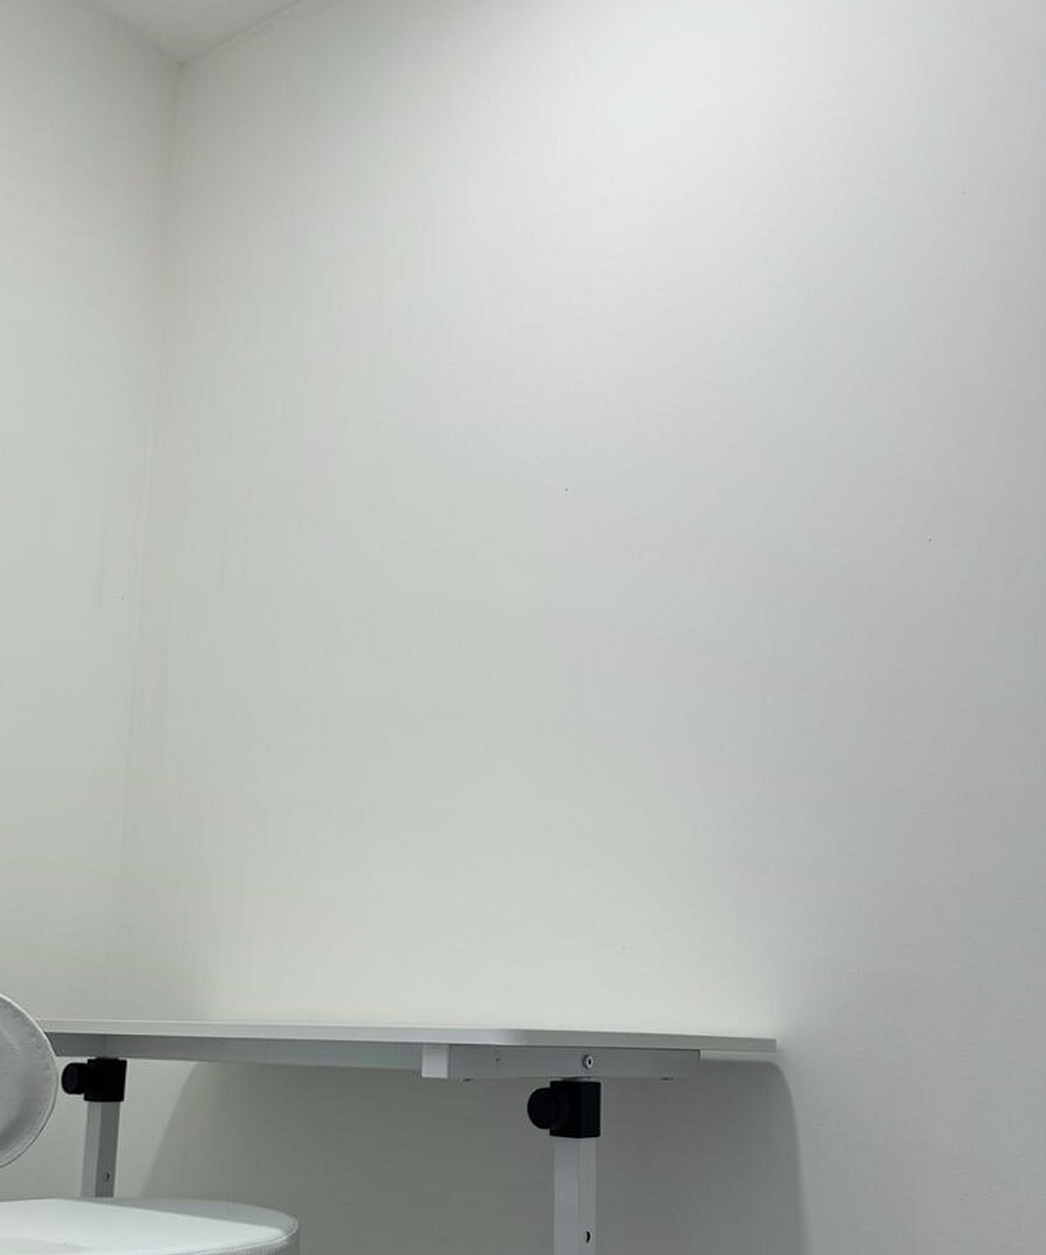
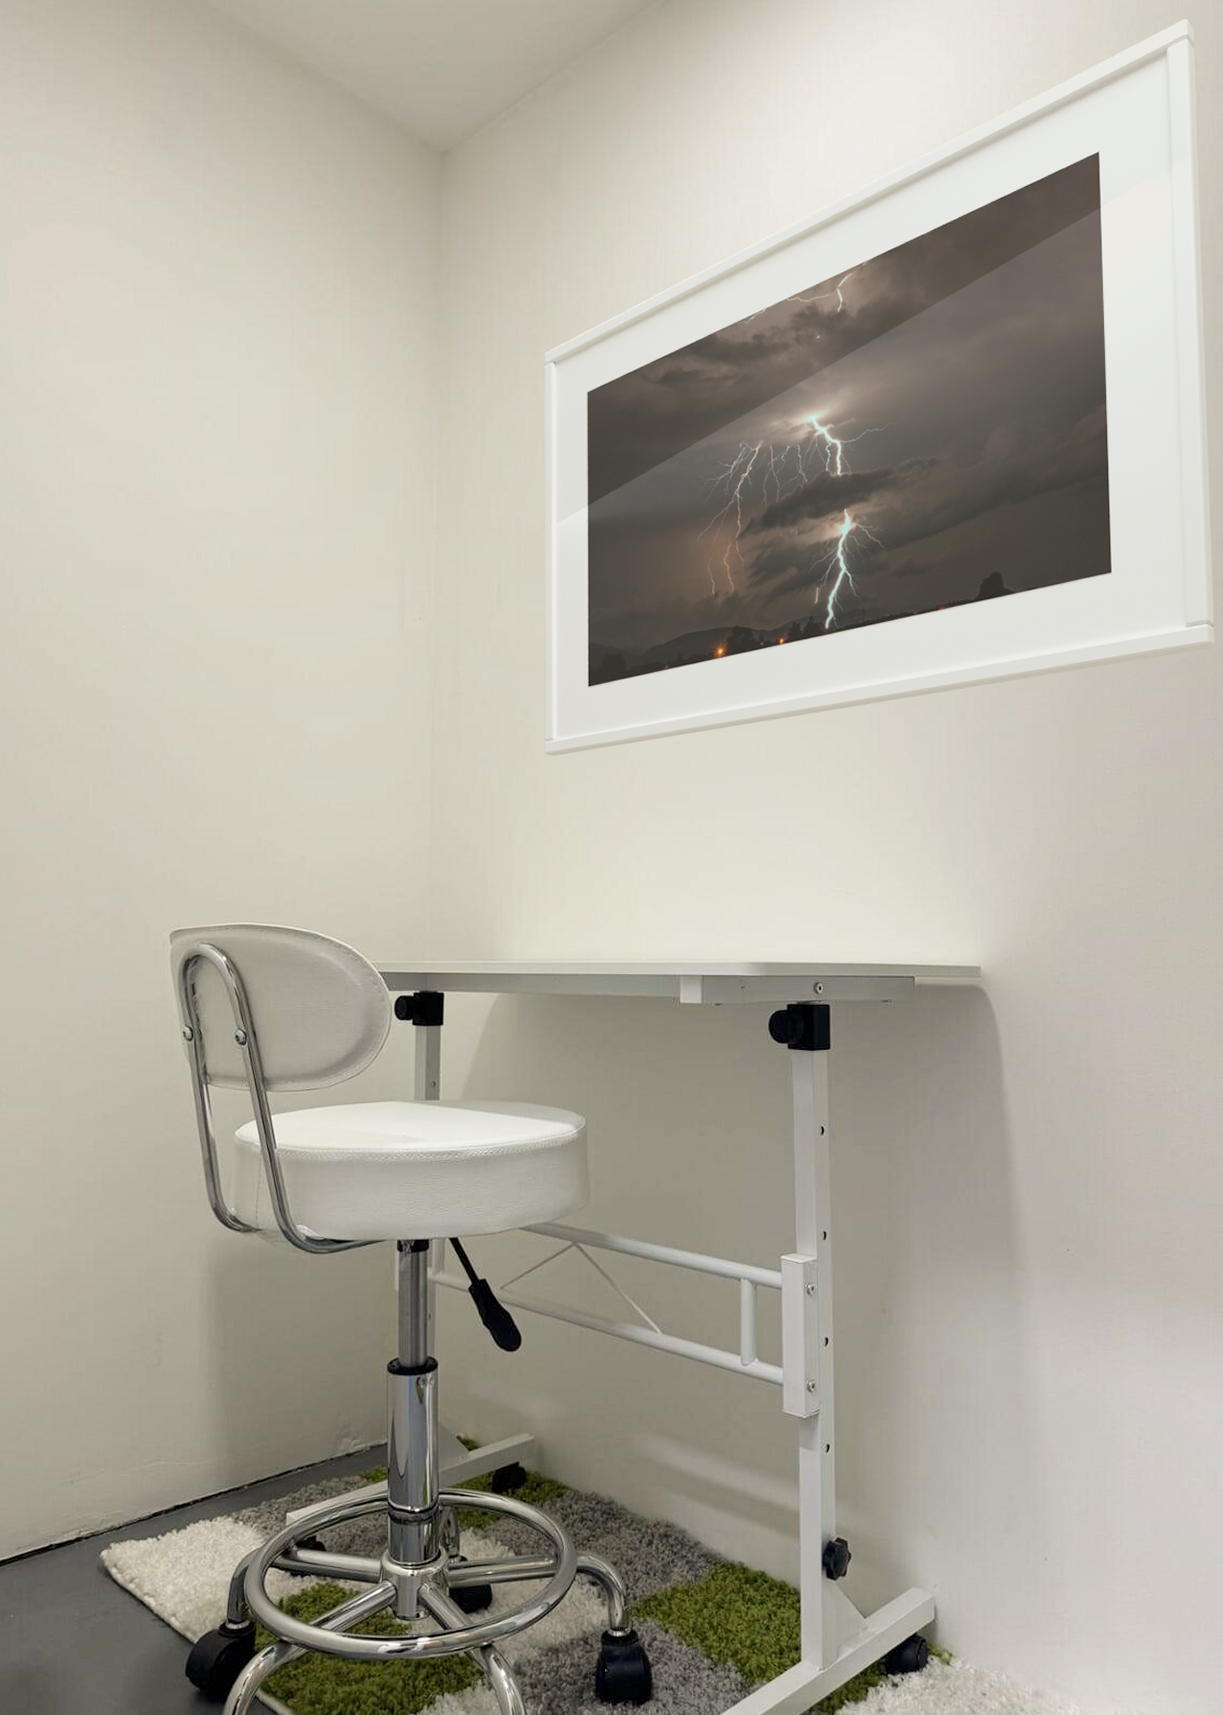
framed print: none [268,14,1034,772] -> present [543,19,1215,756]

